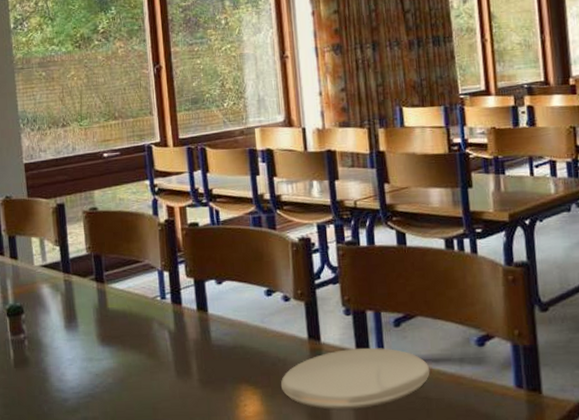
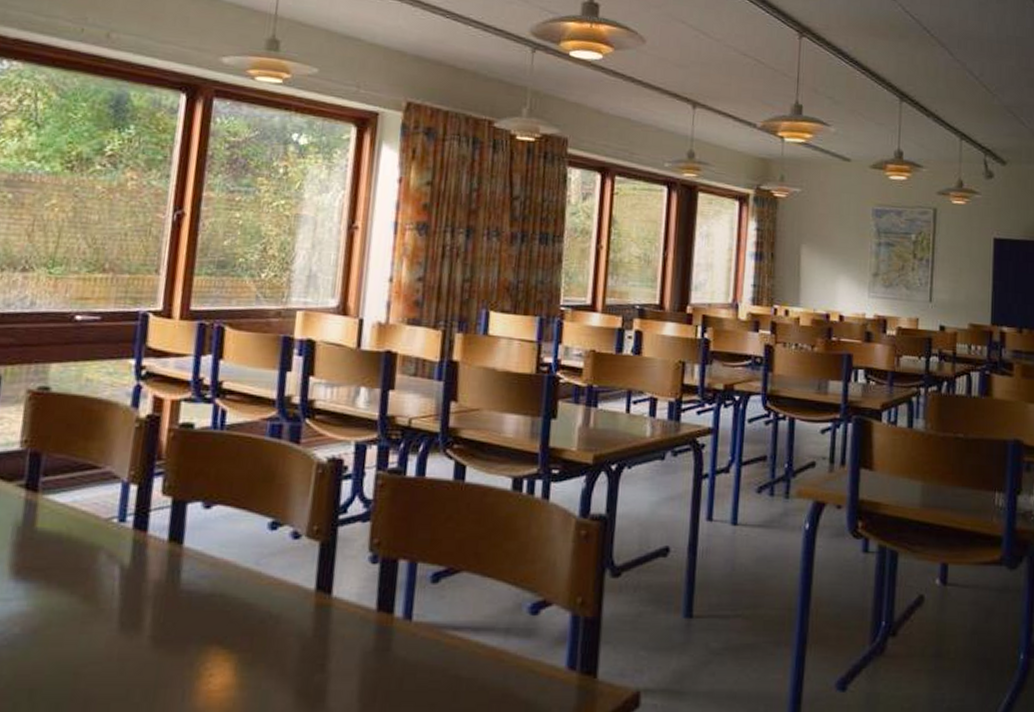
plate: present [280,348,430,410] -> none [265,608,467,687]

